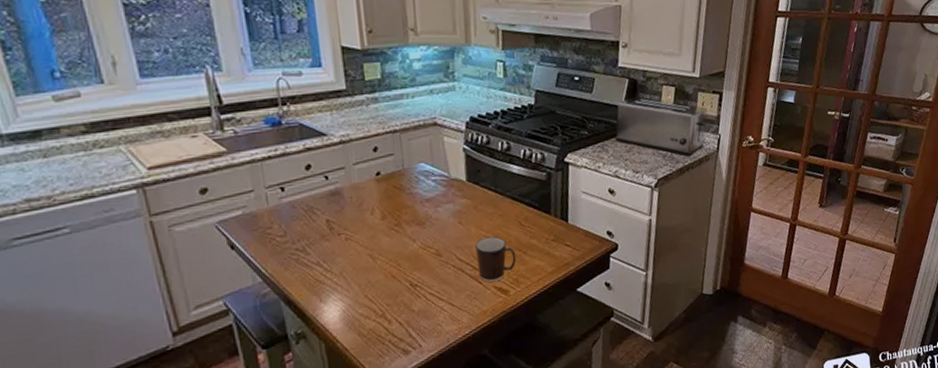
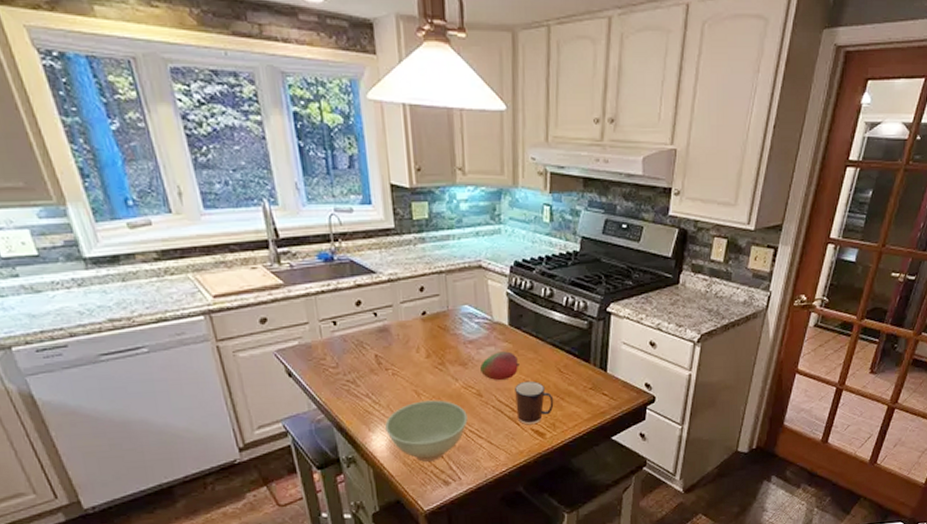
bowl: none [338,262,427,331] -> present [385,400,468,462]
fruit: none [439,207,479,238] -> present [480,351,520,380]
toaster: present [615,96,708,157] -> none [660,248,760,313]

